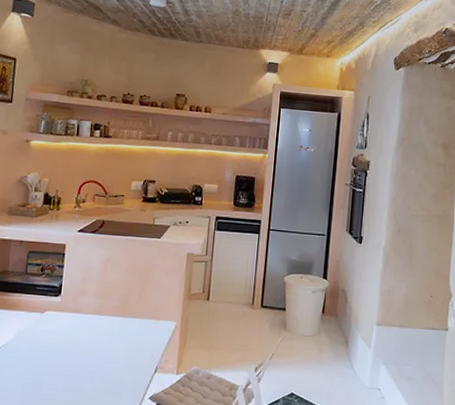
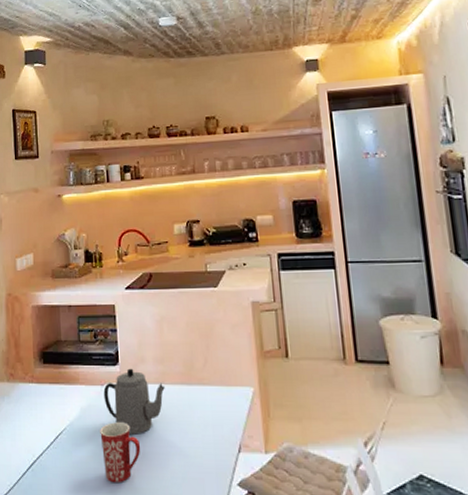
mug: none [32,344,70,396] -> present [100,422,141,483]
teapot: none [41,300,100,356] -> present [103,368,165,435]

